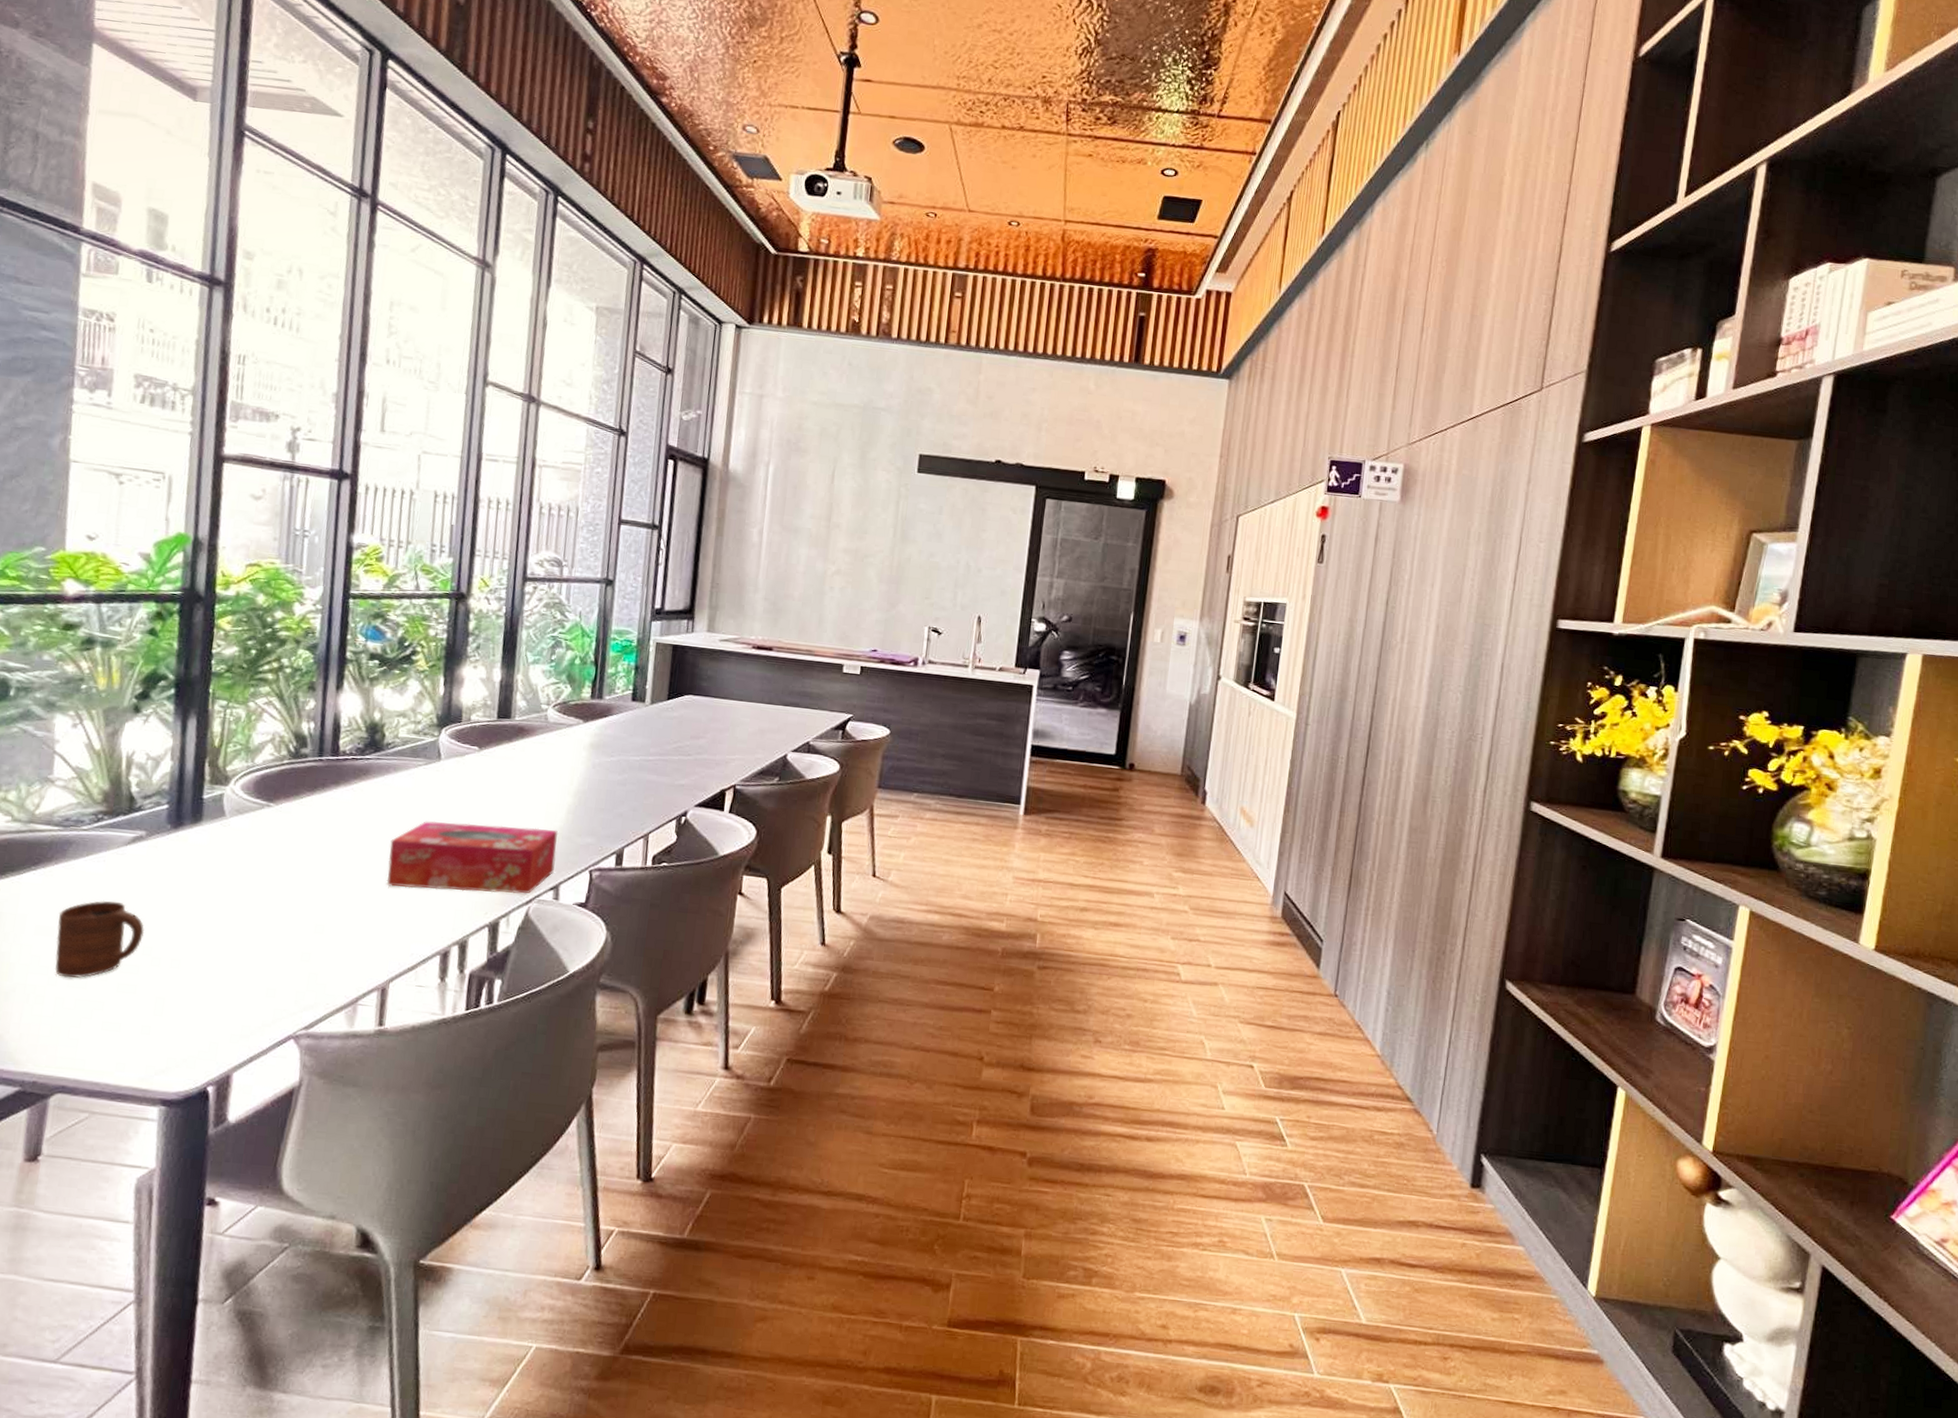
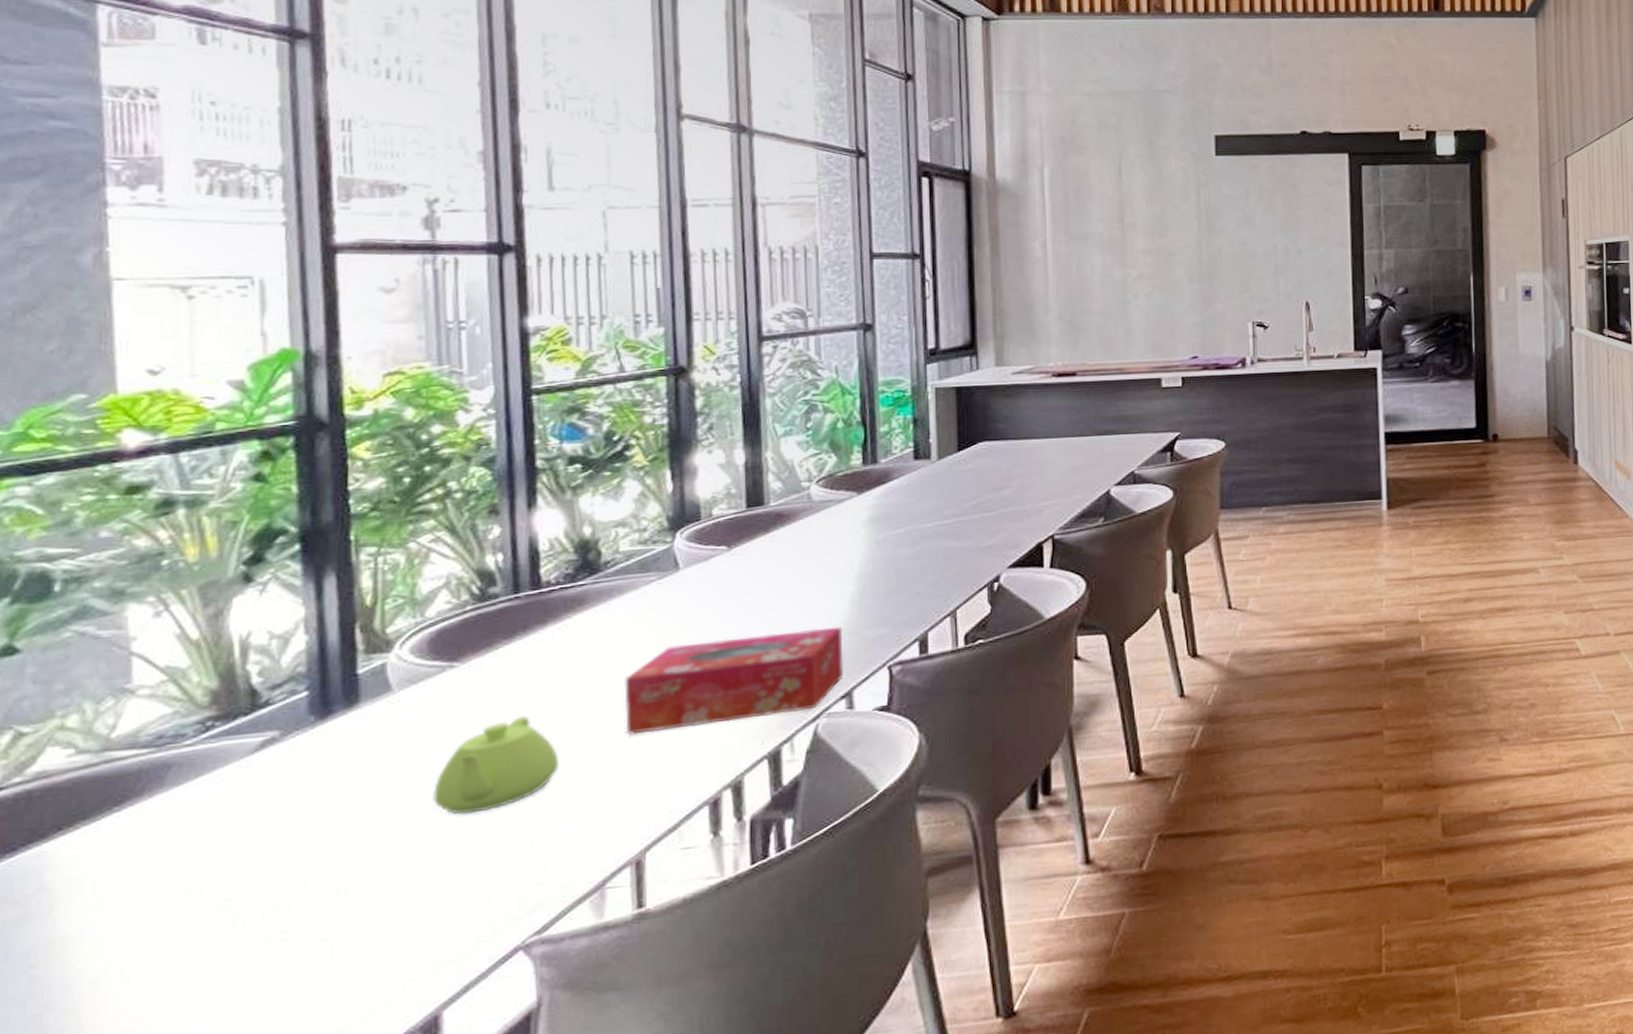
cup: present [54,900,145,978] -> none [161,827,293,942]
teapot: none [244,855,336,925] -> present [433,716,560,815]

